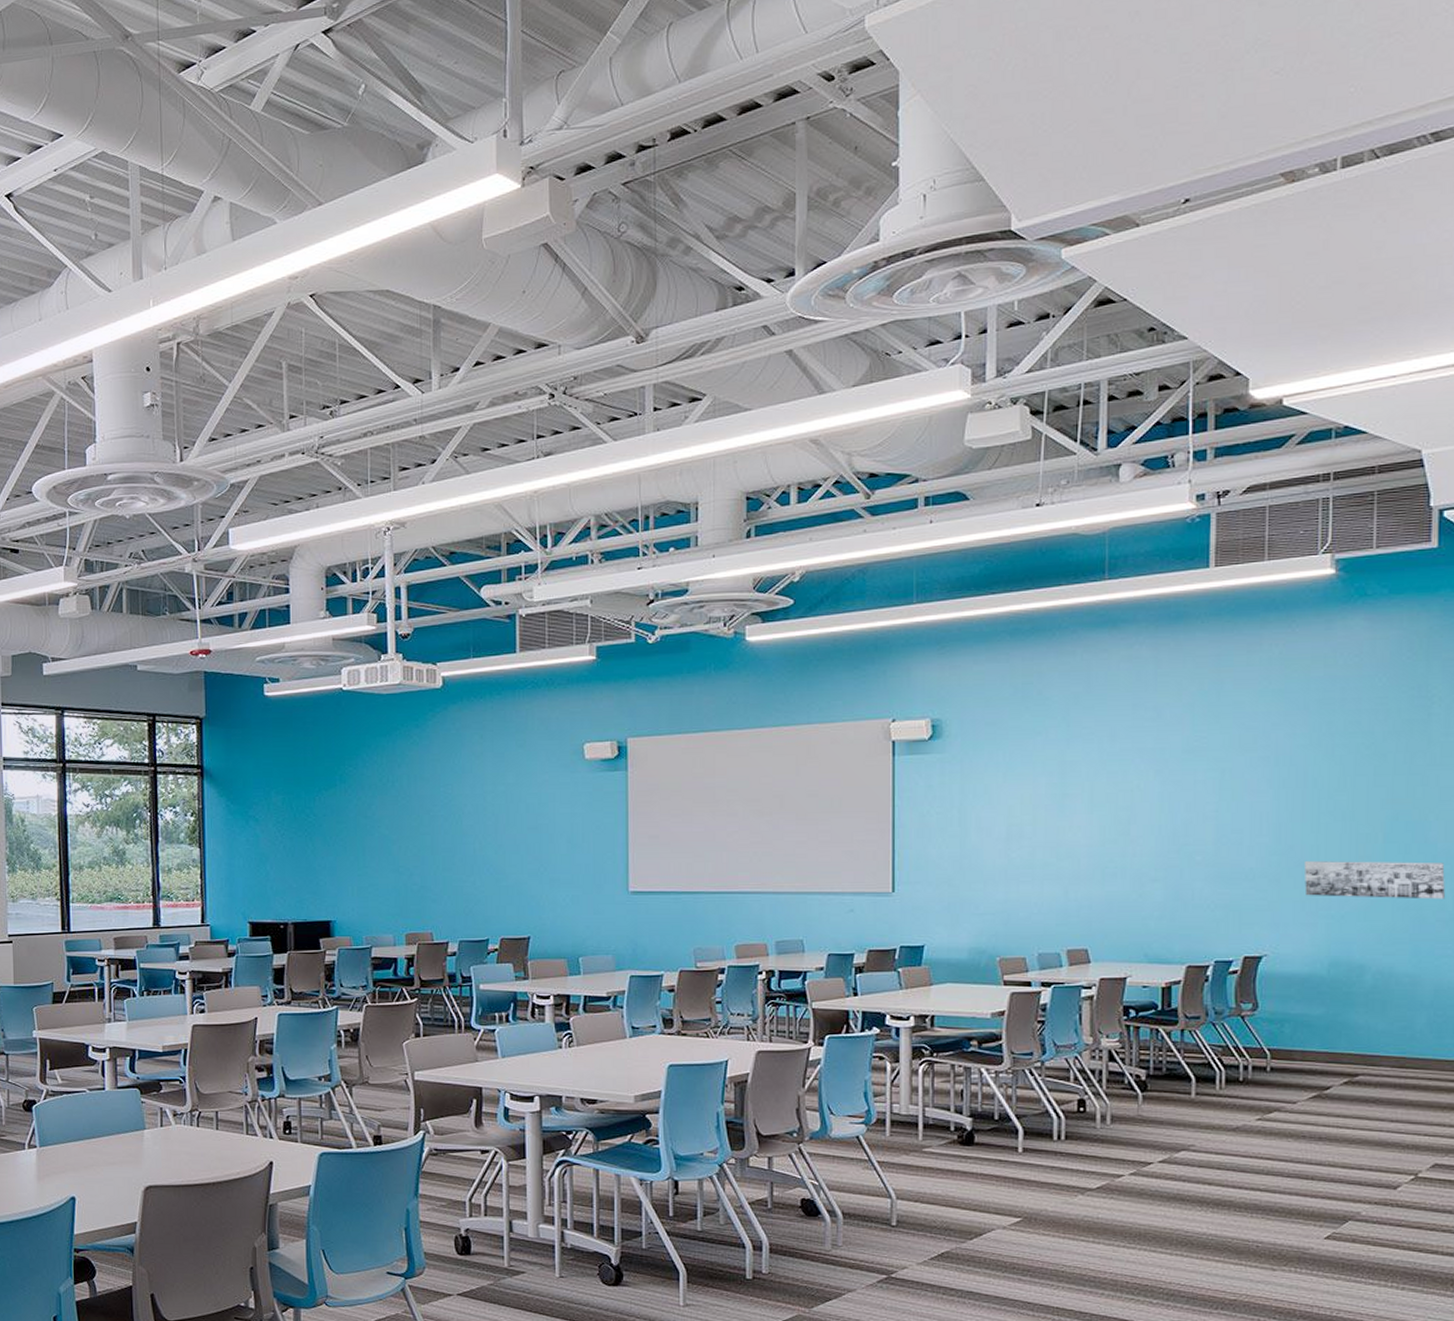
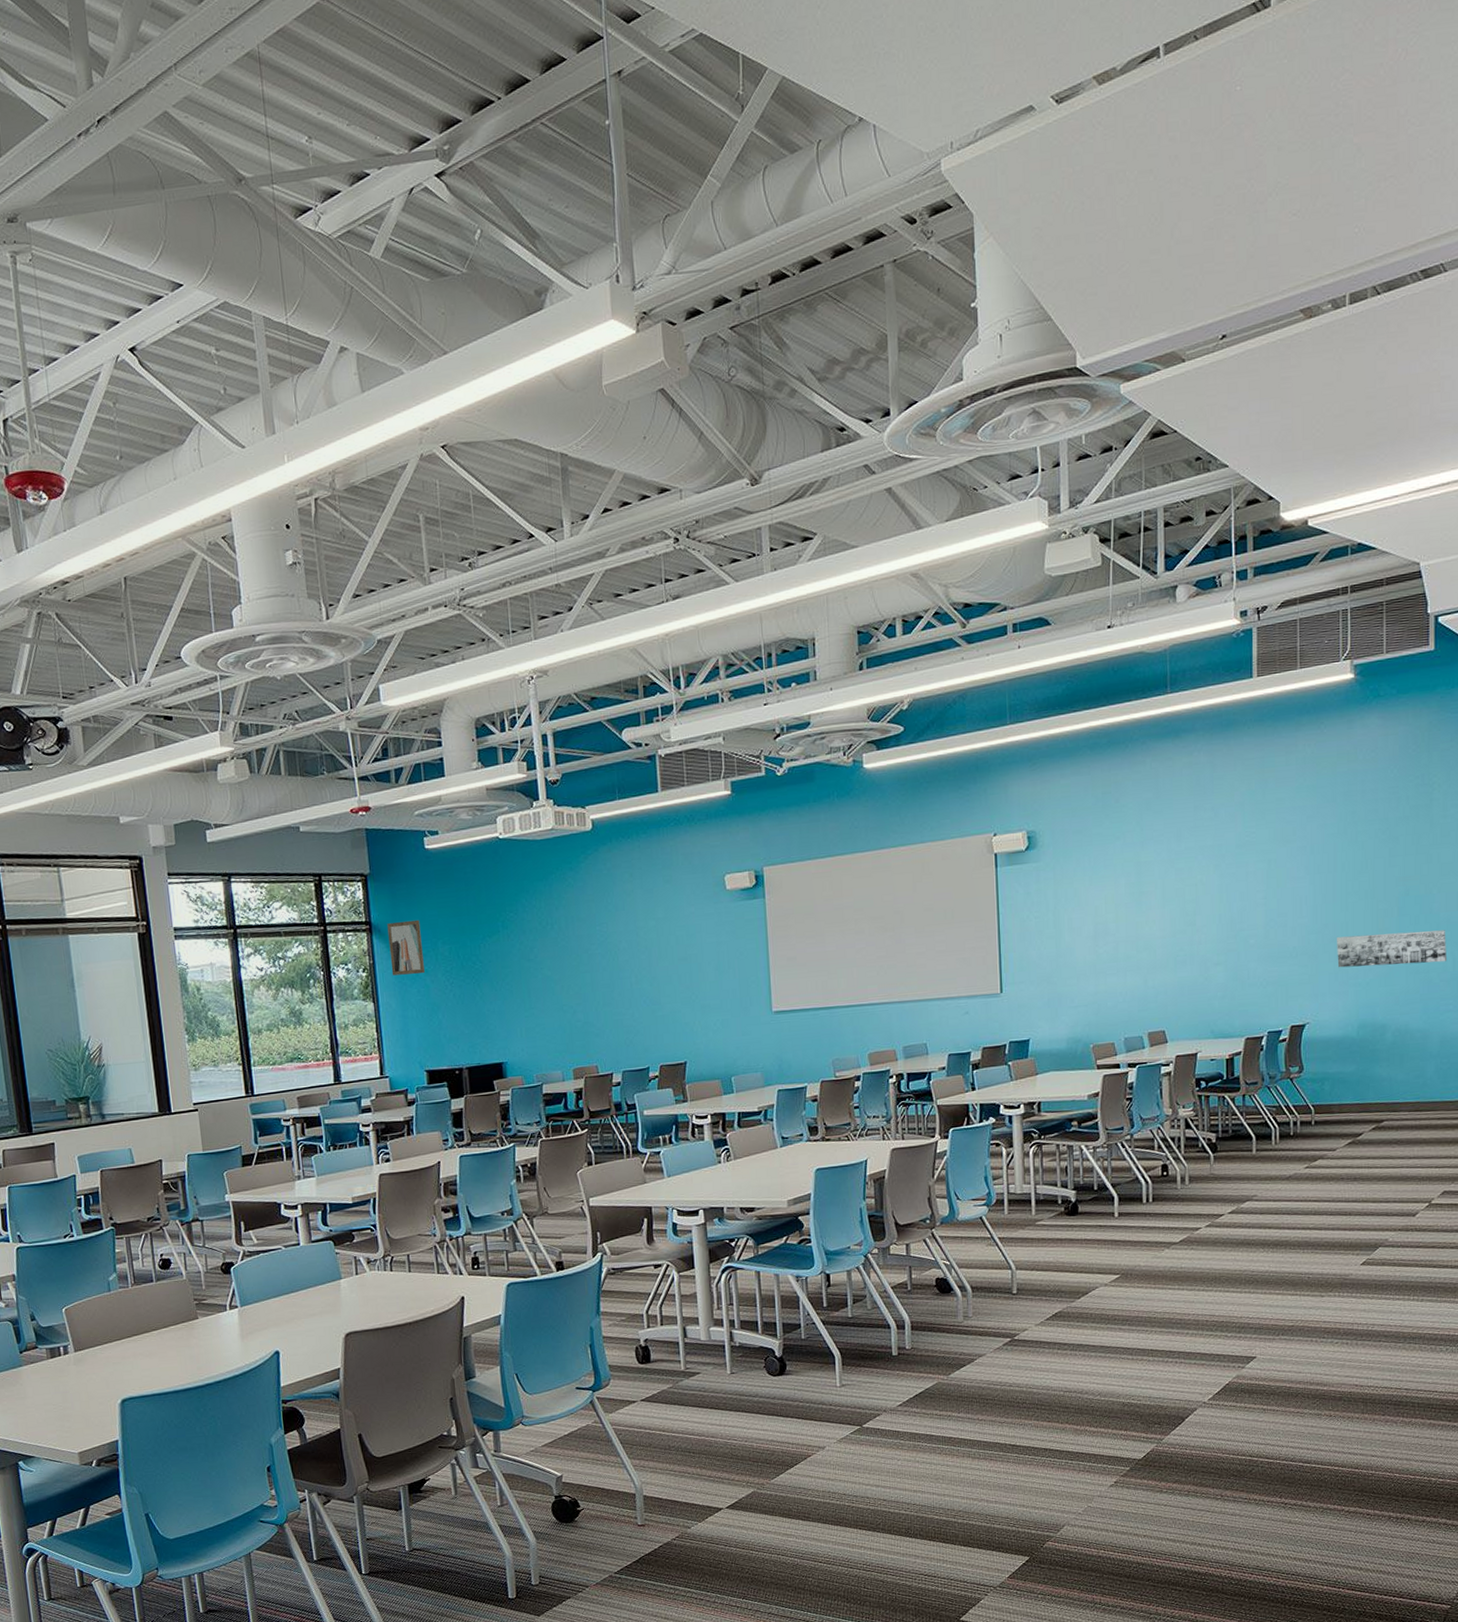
wall art: none [219,767,255,822] -> present [387,919,425,976]

